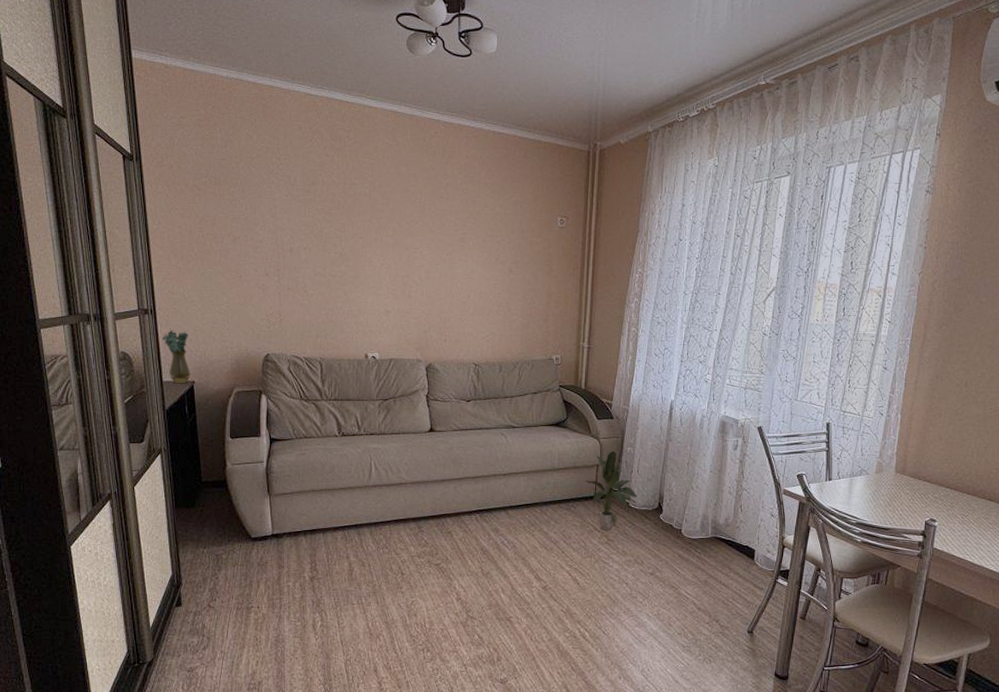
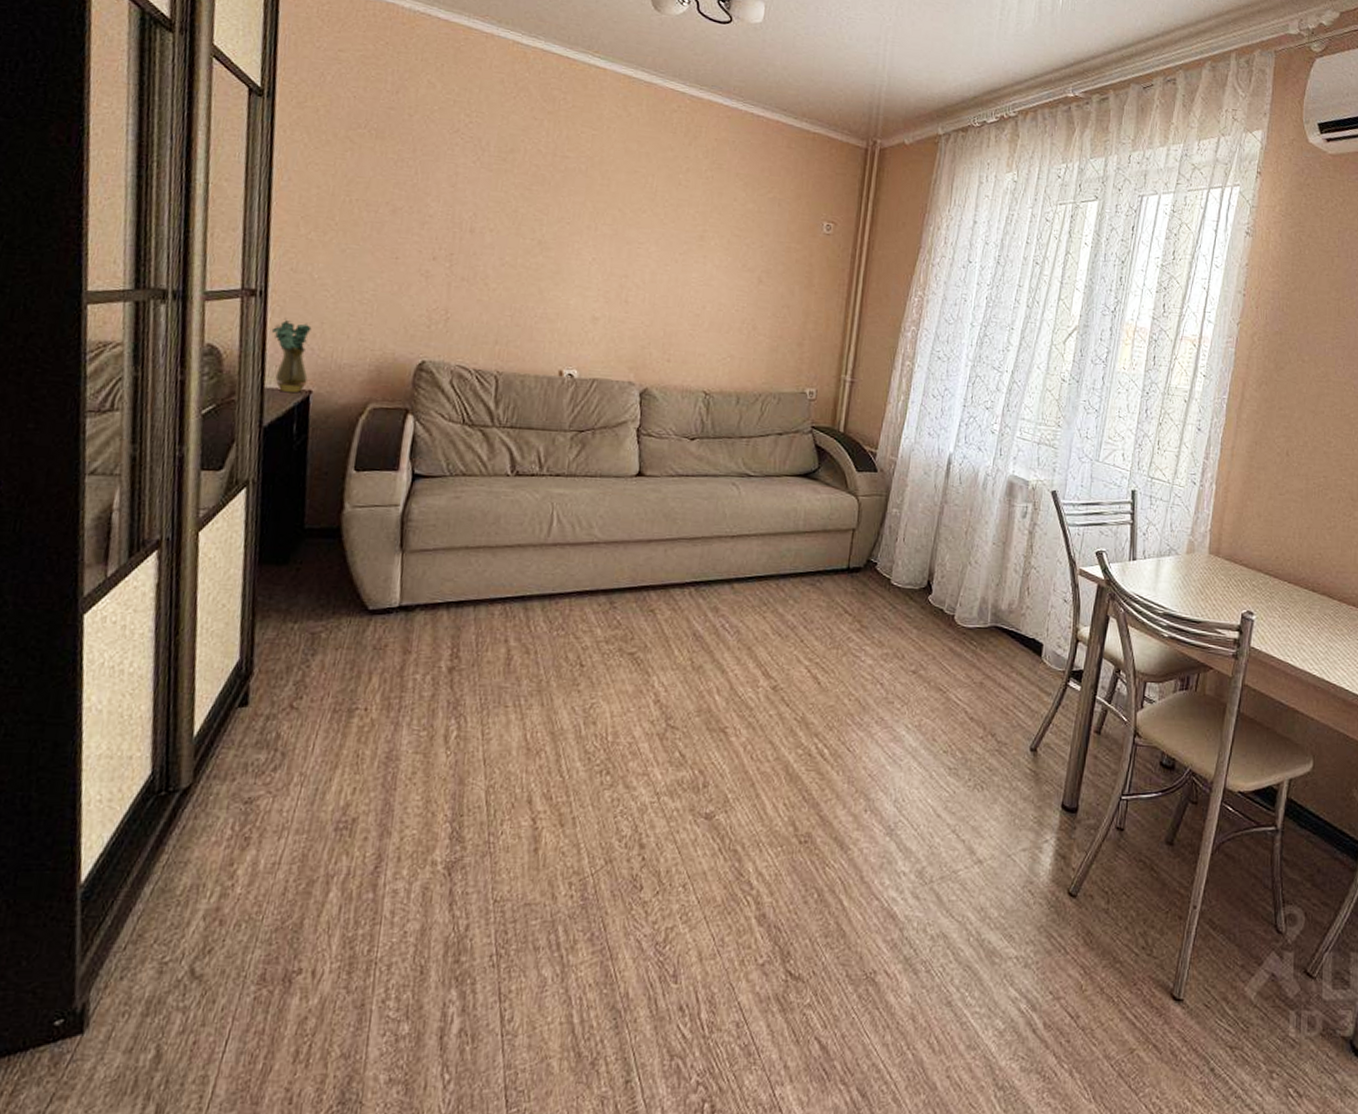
potted plant: present [584,450,638,531] -> none [835,511,902,614]

